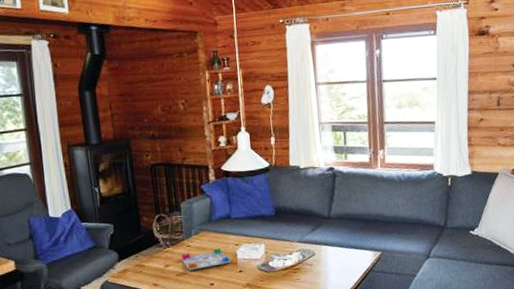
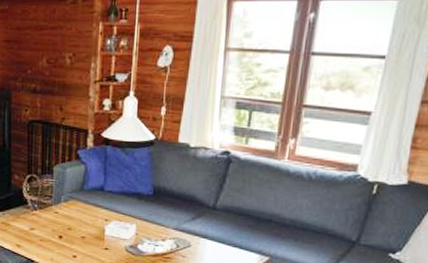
board game: present [181,247,232,271] -> none [47,219,98,239]

